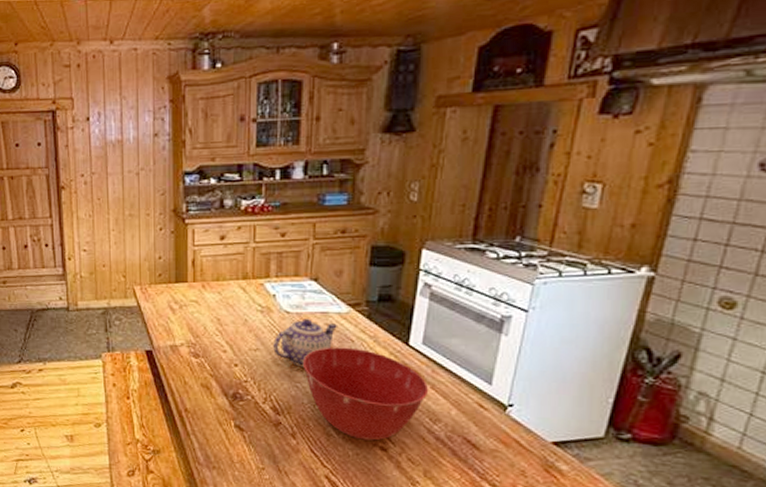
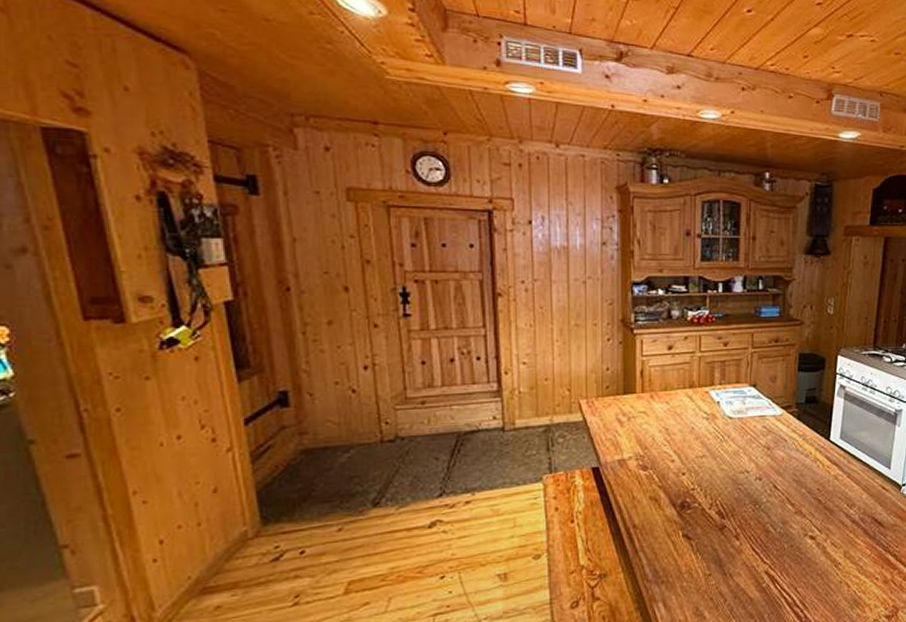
teapot: present [273,318,337,368] -> none [718,423,773,470]
mixing bowl: present [302,347,429,441] -> none [744,447,846,532]

